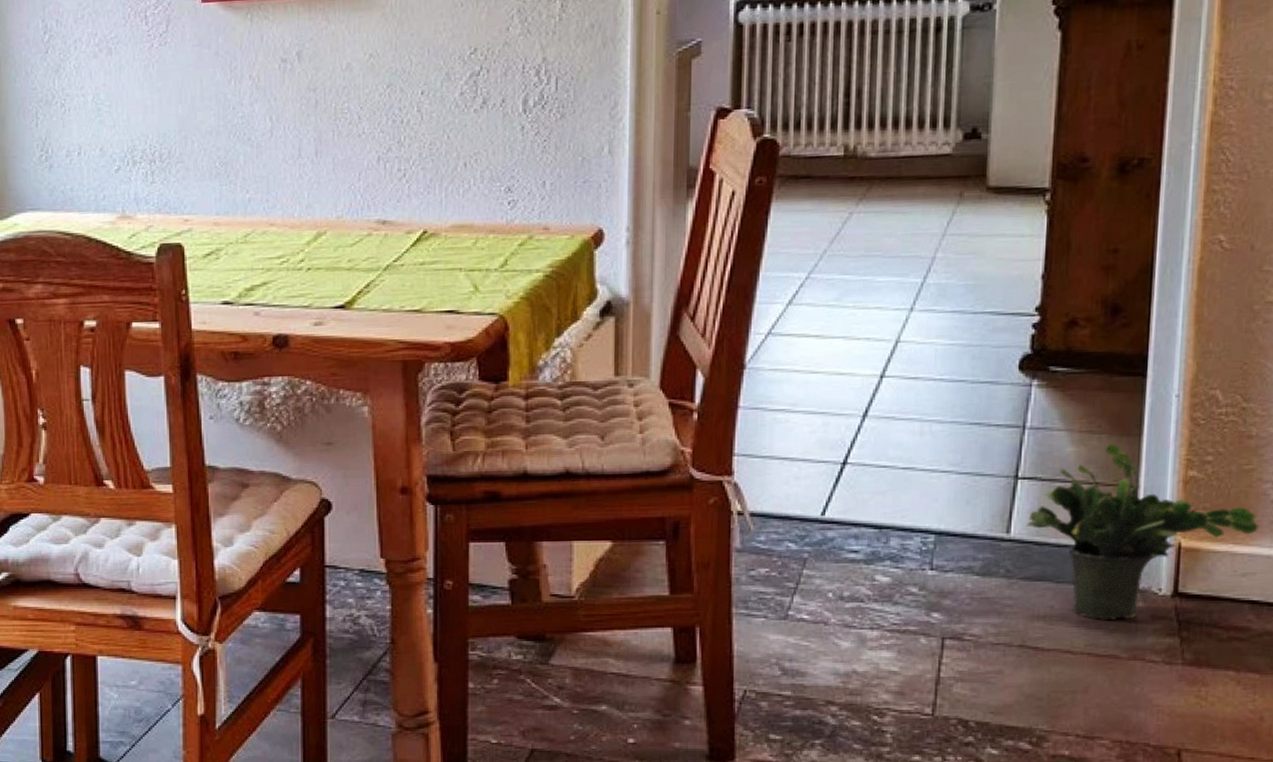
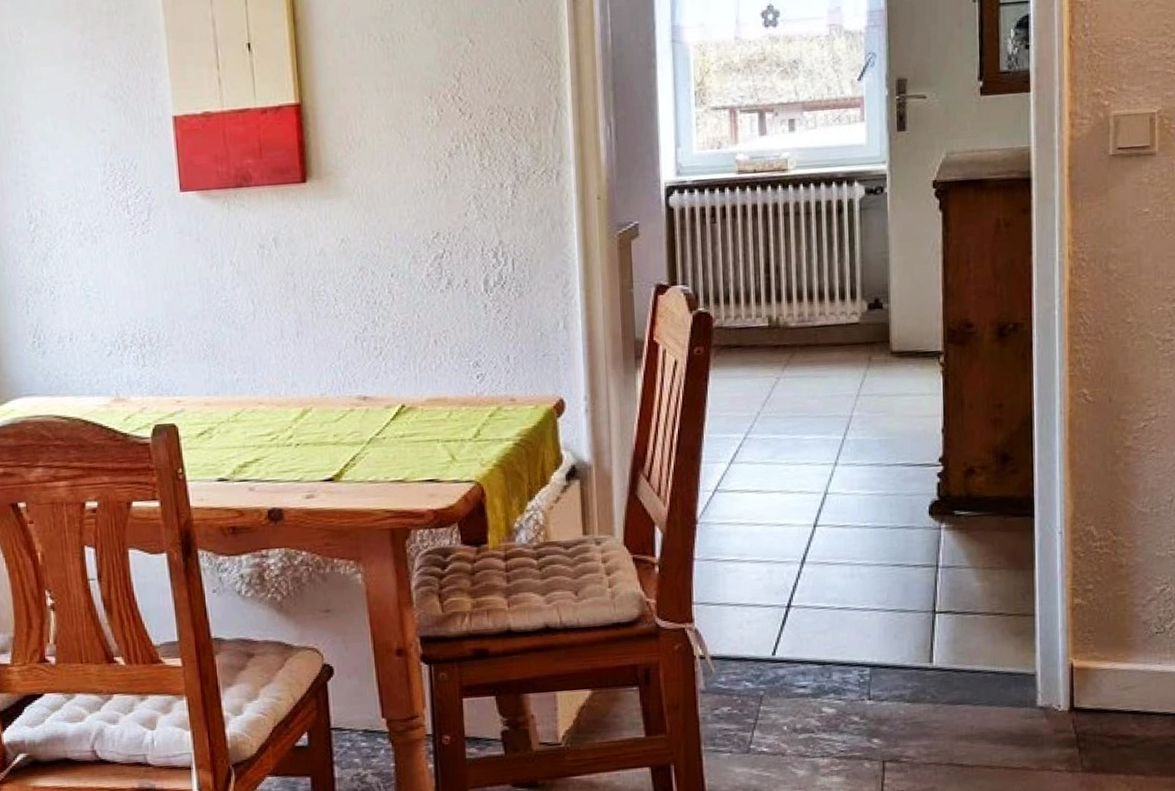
potted plant: present [1025,443,1260,620] -> none [945,577,1135,736]

